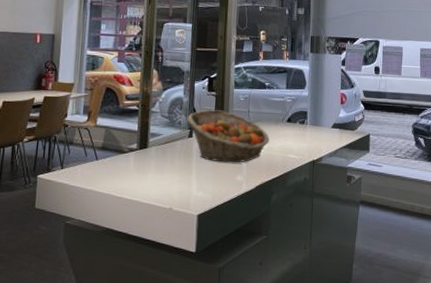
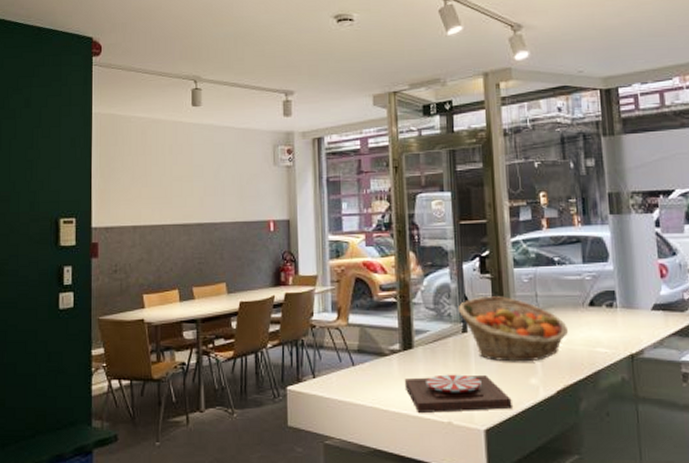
plate: none [137,170,221,201] -> present [404,374,512,413]

